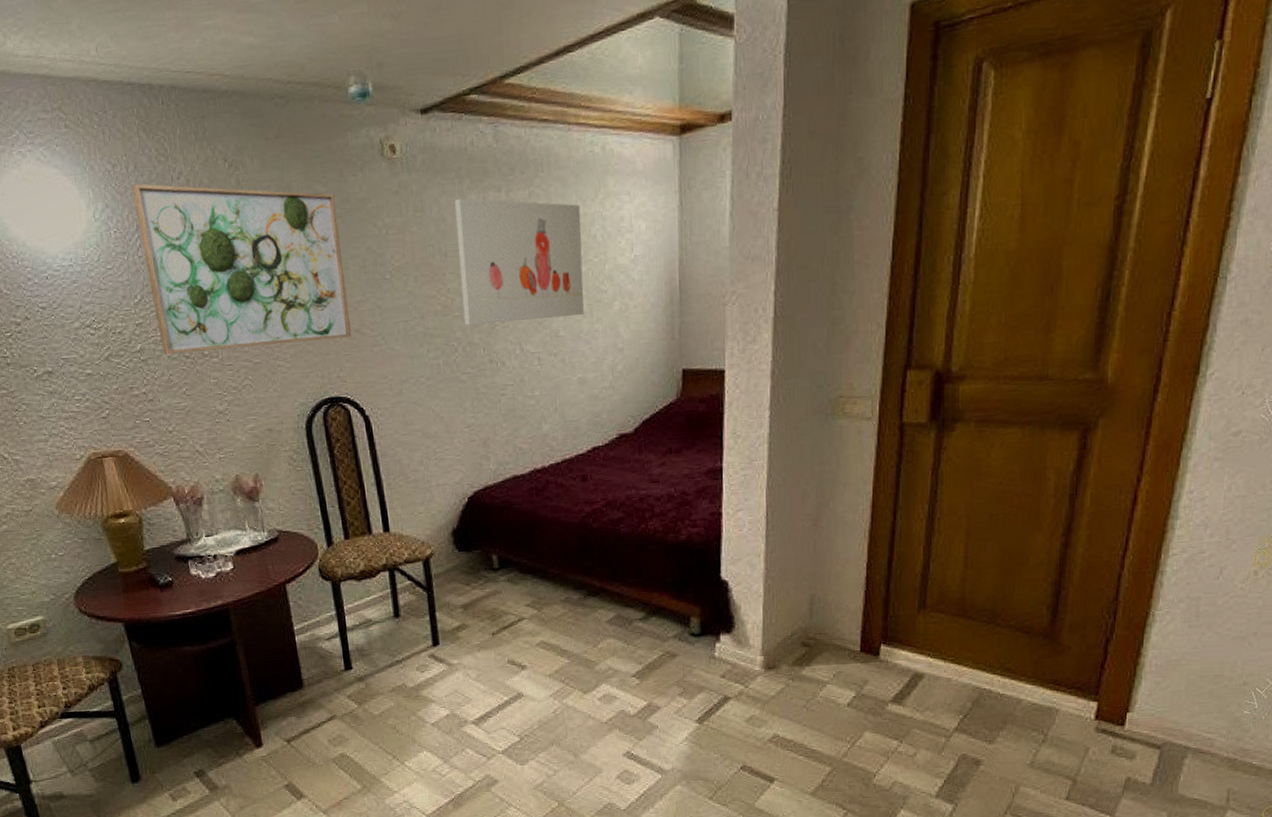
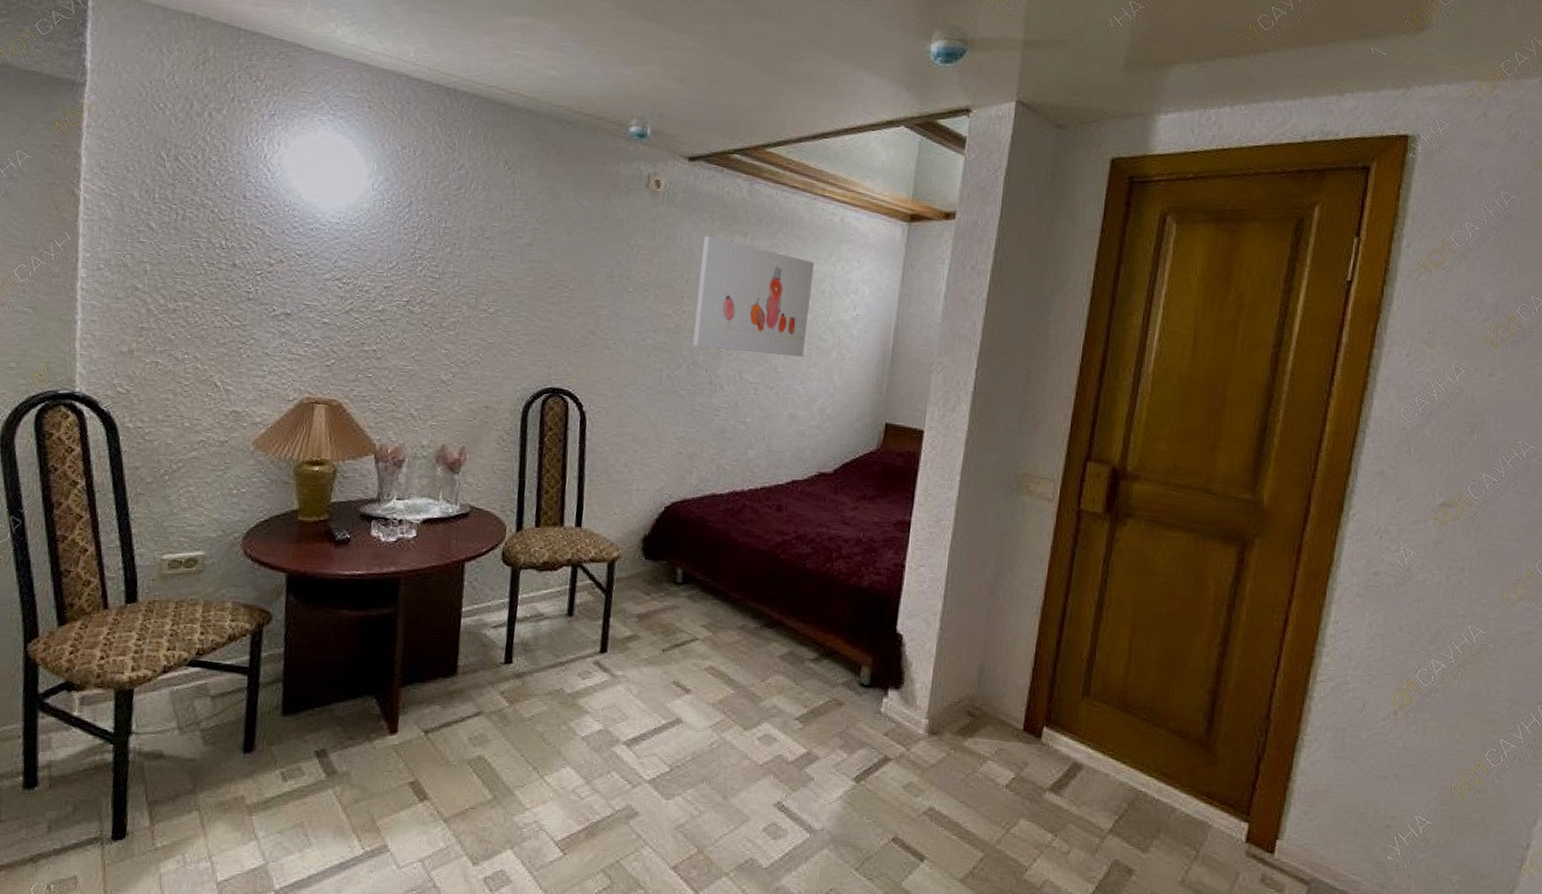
wall art: present [131,183,352,355] -> none [403,166,598,337]

